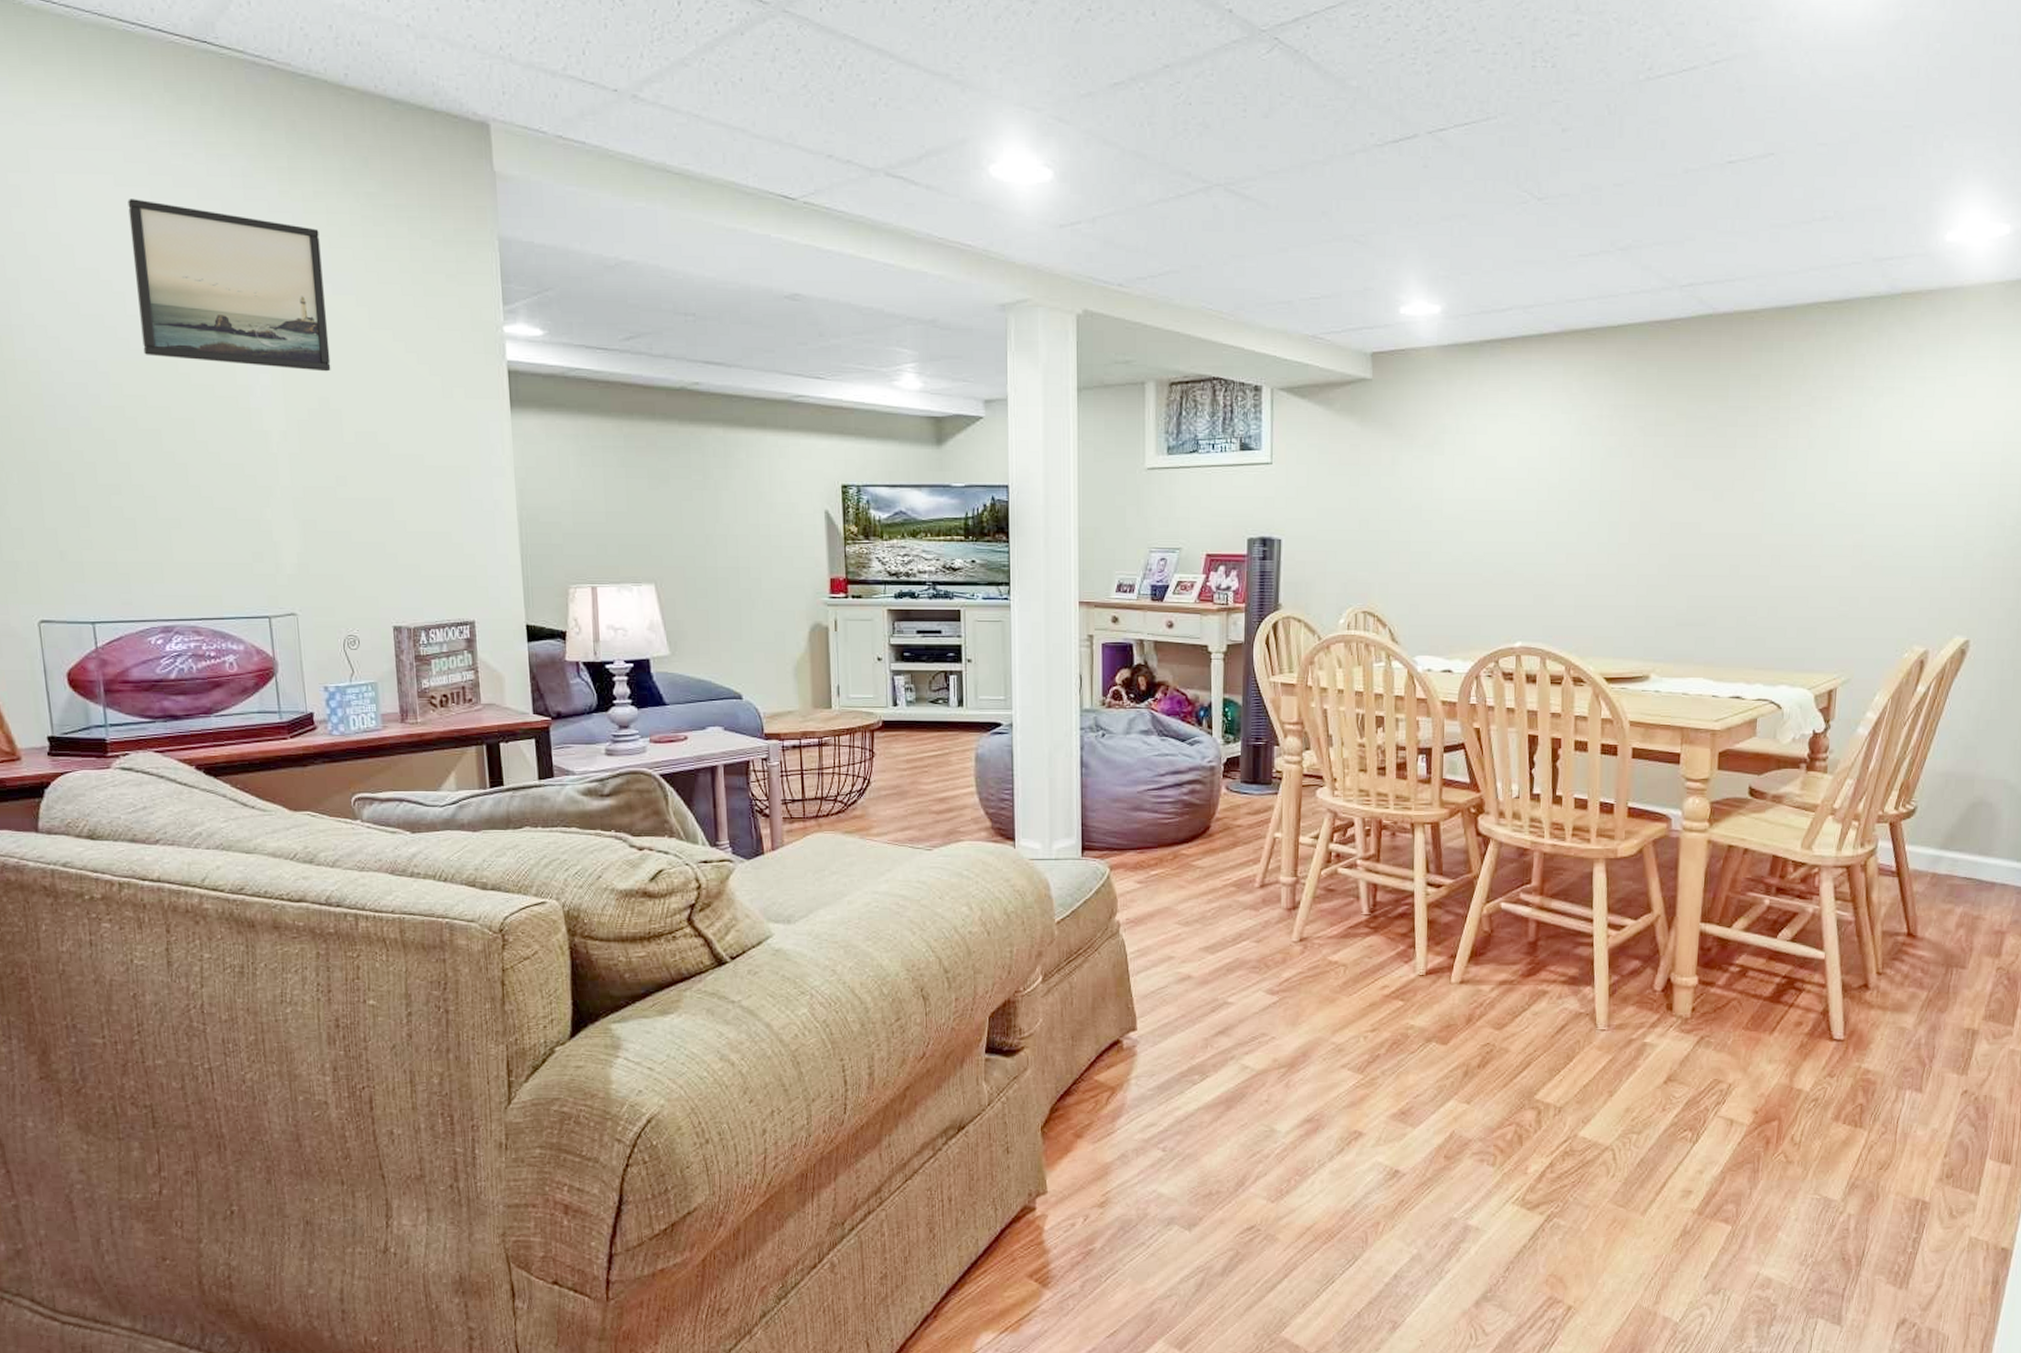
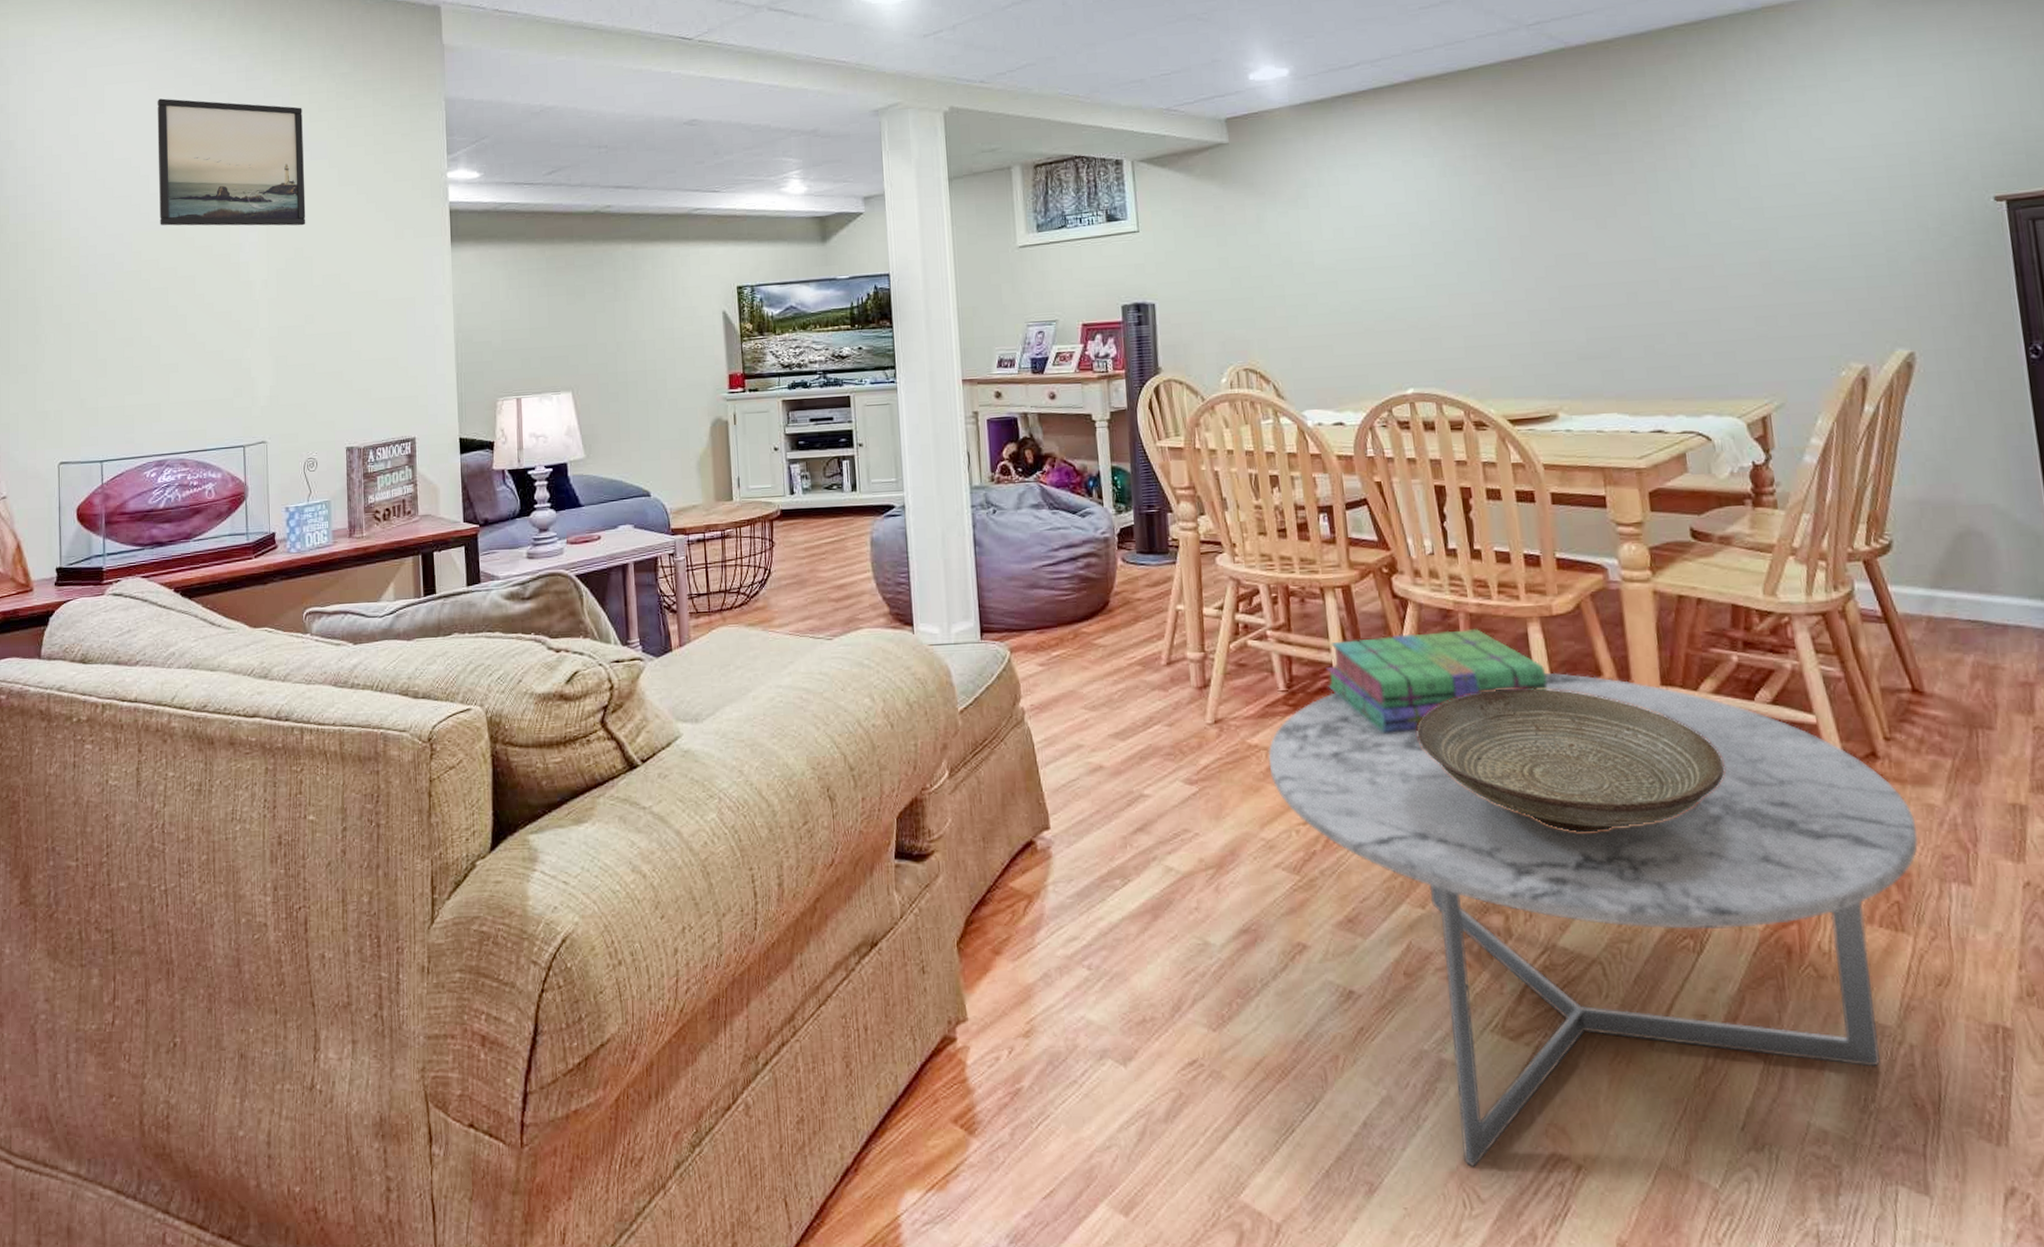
coffee table: none [1346,907,1888,1308] -> present [1268,672,1918,1167]
stack of books: none [1408,867,1604,955] -> present [1326,629,1548,733]
decorative bowl: none [1482,921,1742,1043] -> present [1416,688,1725,832]

